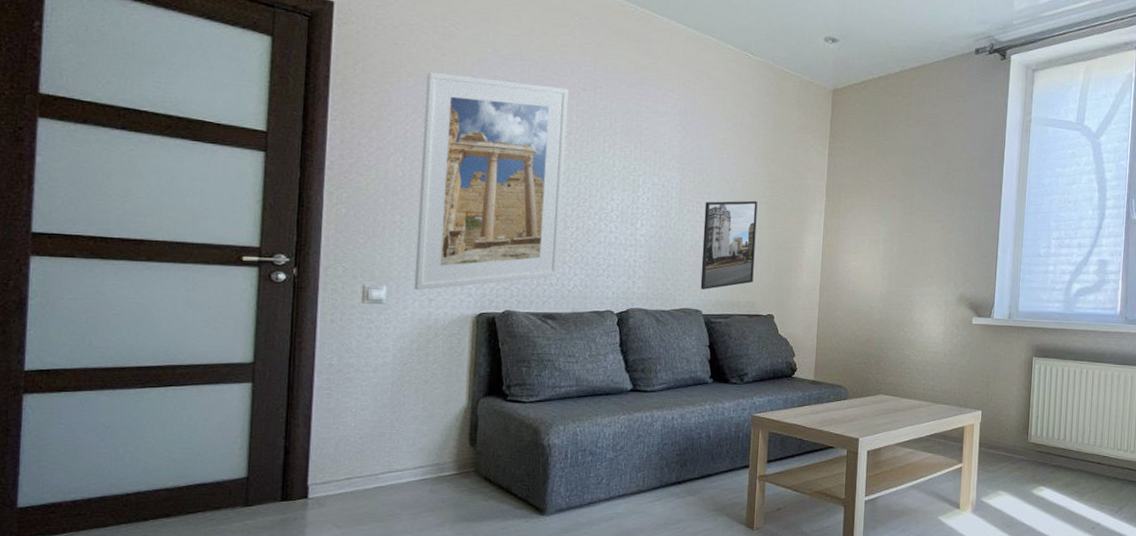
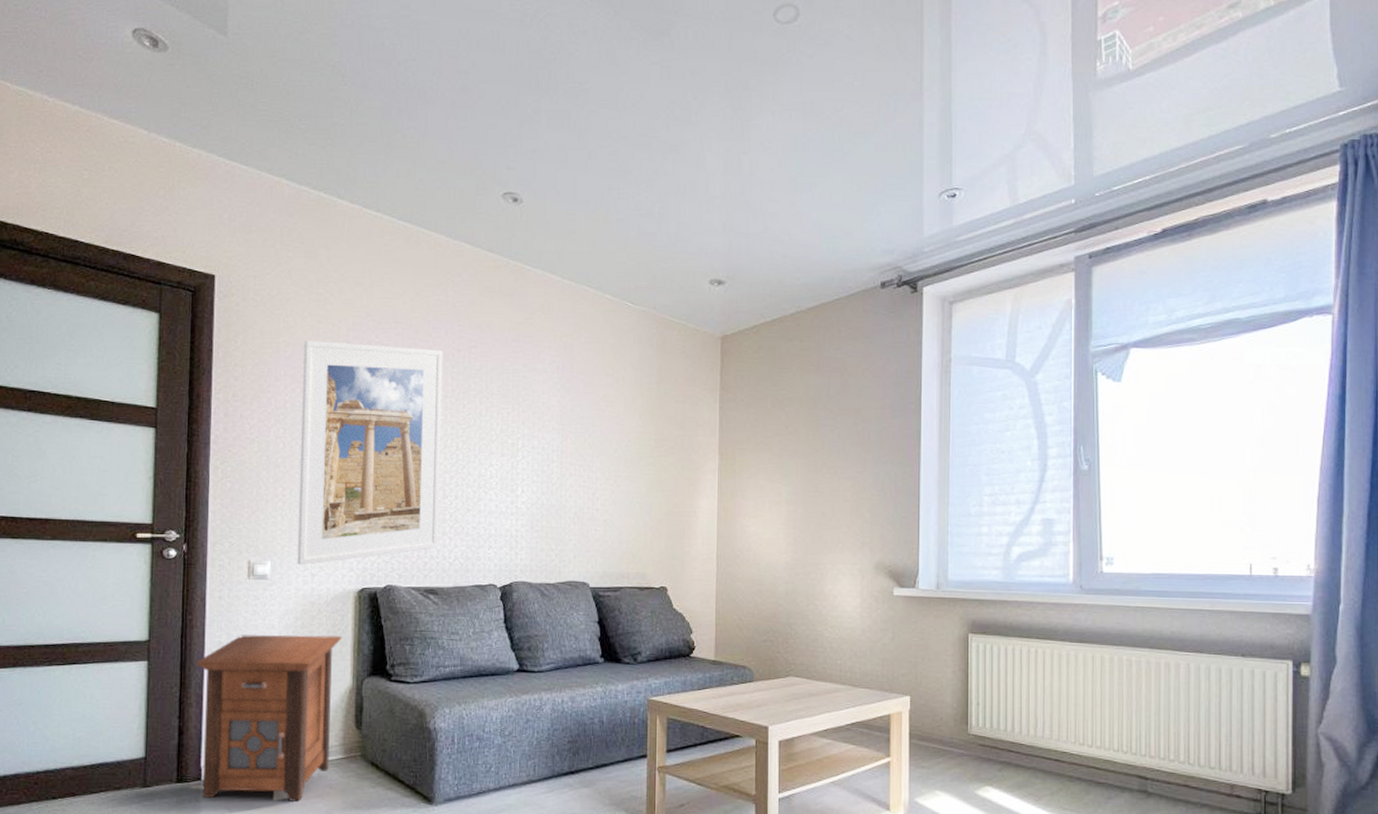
nightstand: none [305,357,459,516] -> present [196,635,342,802]
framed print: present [700,200,758,289] -> none [586,461,644,560]

